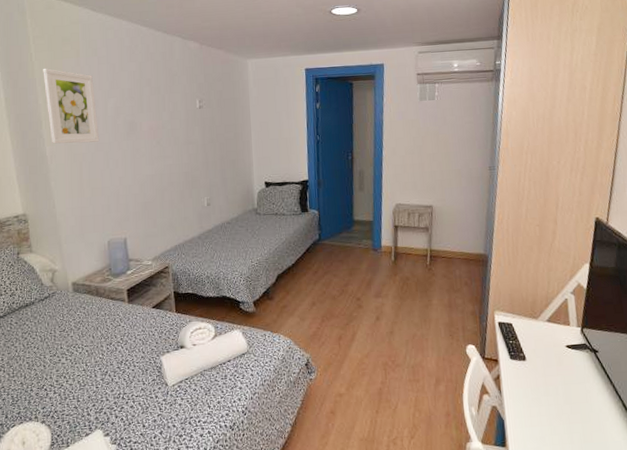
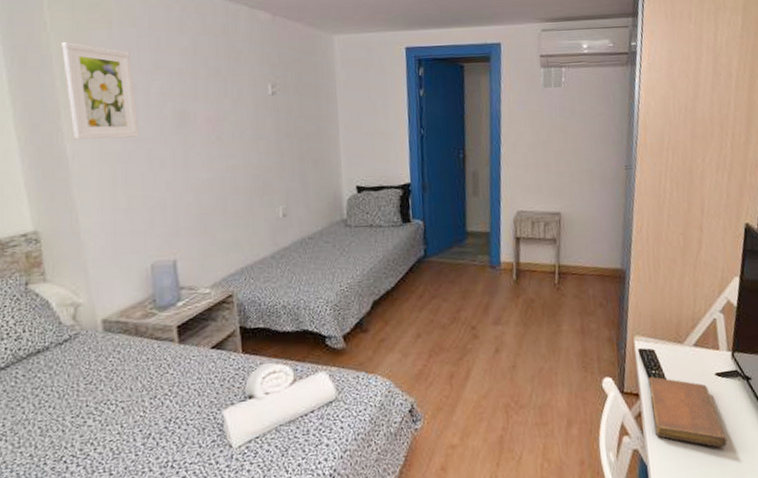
notebook: none [507,346,576,410] -> present [649,376,728,448]

